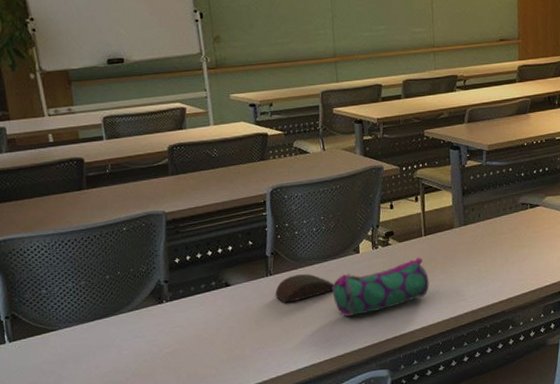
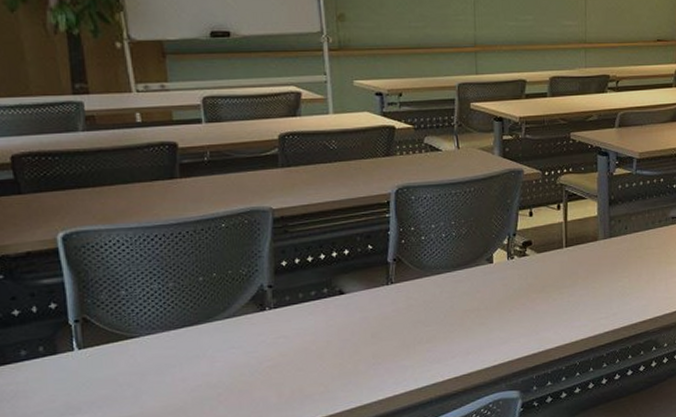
computer mouse: present [275,274,335,303] -> none [395,284,464,315]
pencil case: present [332,256,429,317] -> none [461,269,568,332]

